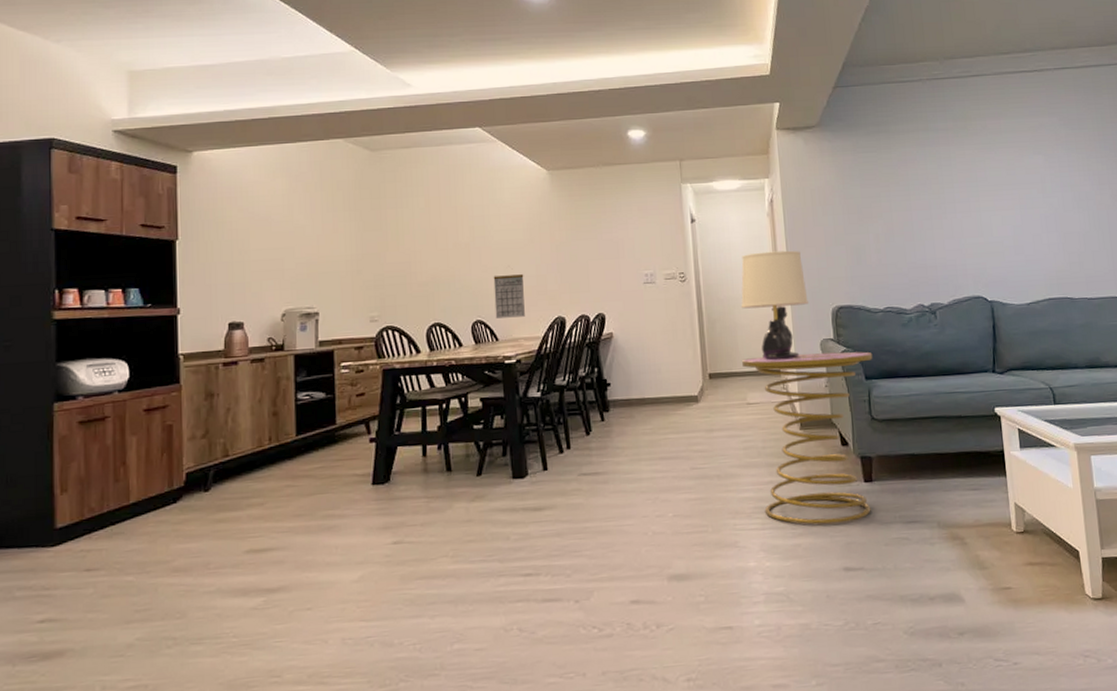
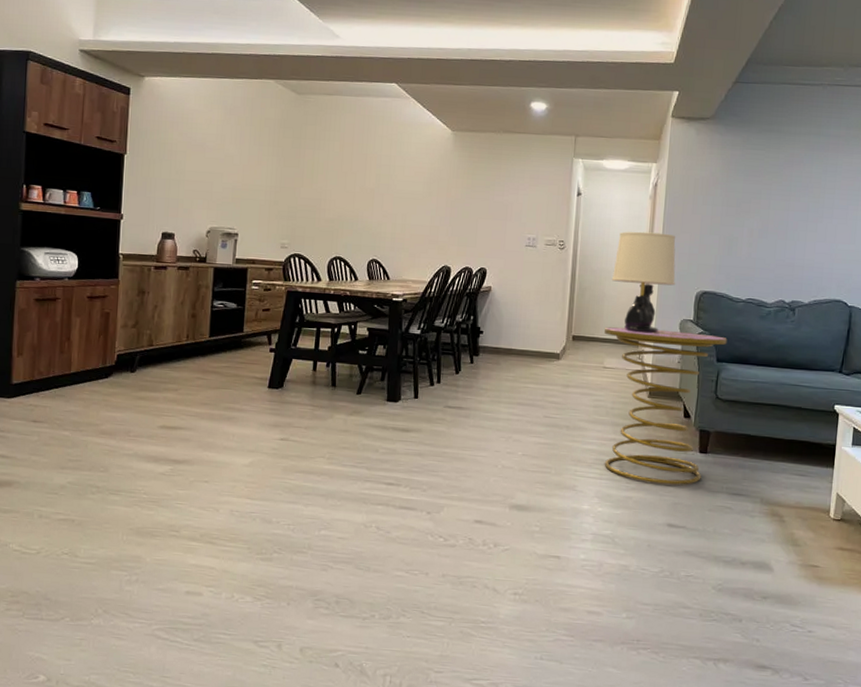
calendar: present [493,274,525,319] -> none [389,222,419,262]

